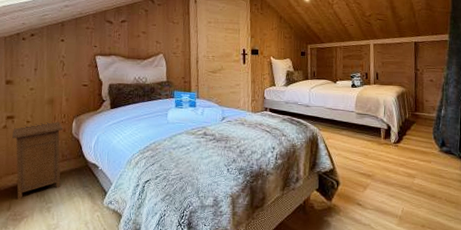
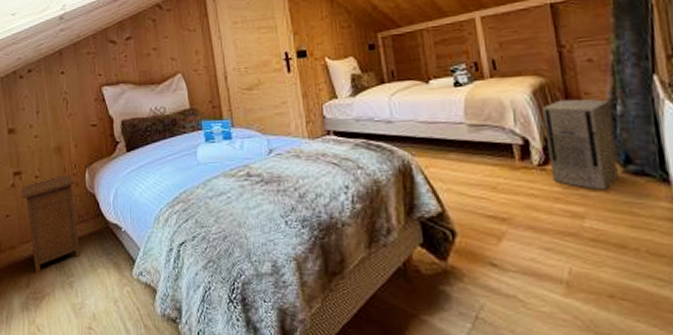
air purifier: none [400,103,439,162] -> present [542,98,619,191]

